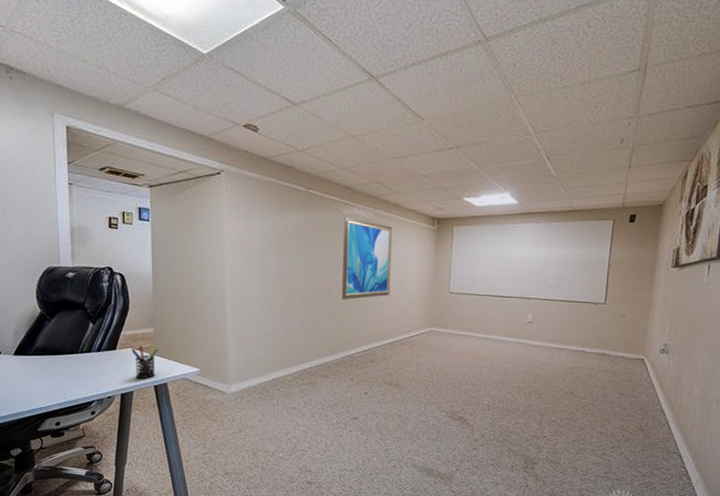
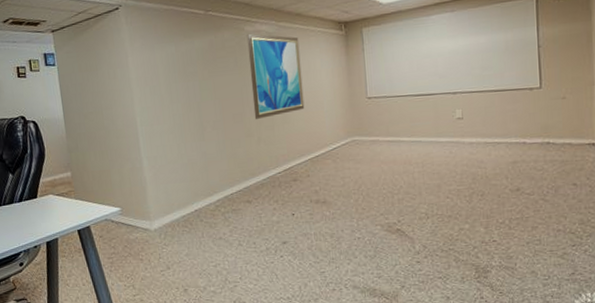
pen holder: present [131,344,158,379] -> none [51,188,77,225]

